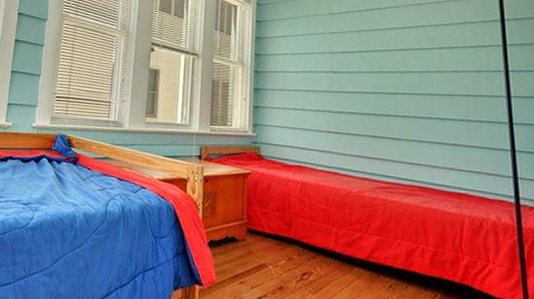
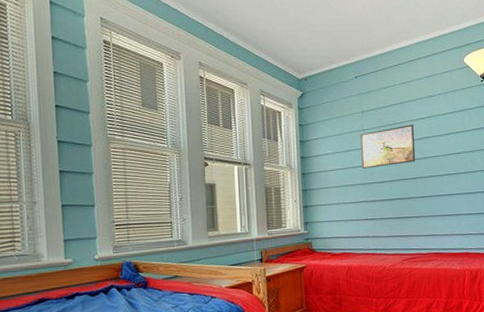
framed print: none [327,32,397,76] -> present [360,124,416,169]

